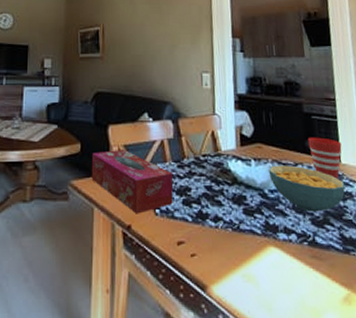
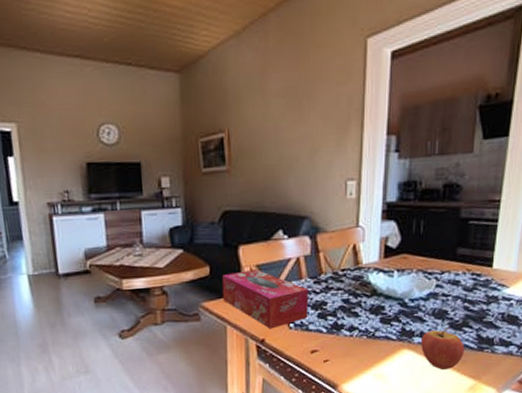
cereal bowl: present [268,165,345,212] -> none [411,273,491,317]
fruit: none [286,223,331,273] -> present [421,326,465,370]
cup: present [308,137,342,179] -> none [460,243,497,284]

